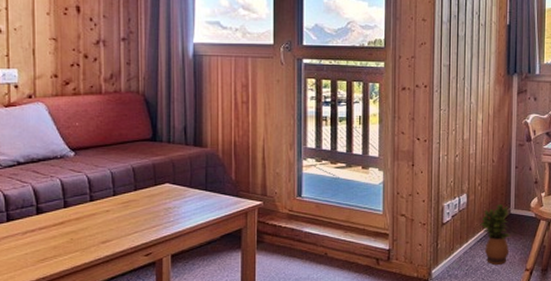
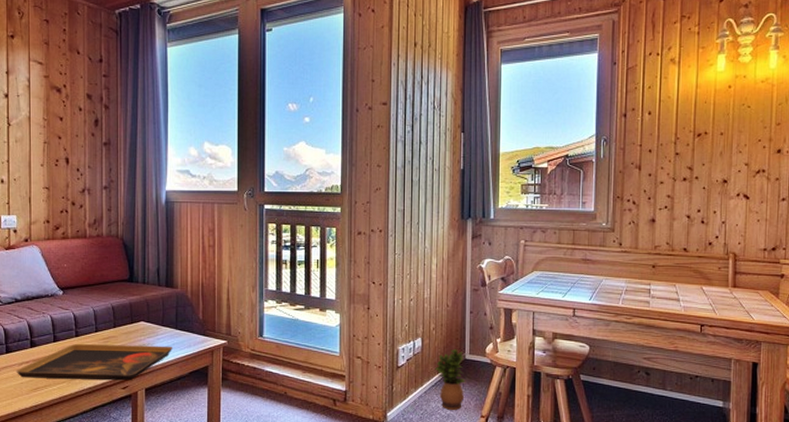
decorative tray: none [19,208,203,248] -> present [16,344,173,381]

